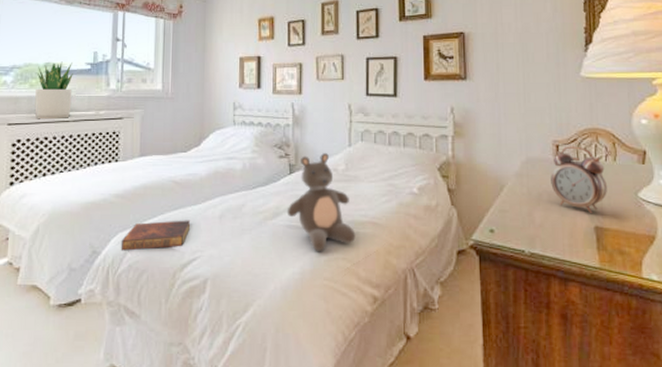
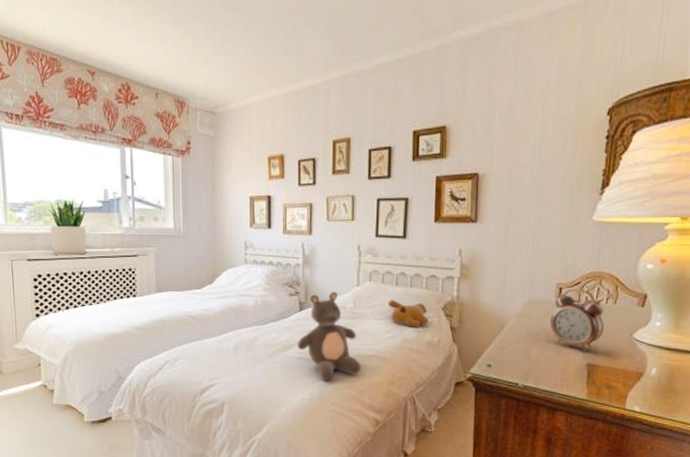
book: present [120,220,191,251] -> none [144,351,208,377]
stuffed animal: none [381,160,425,190] -> present [387,299,429,327]

